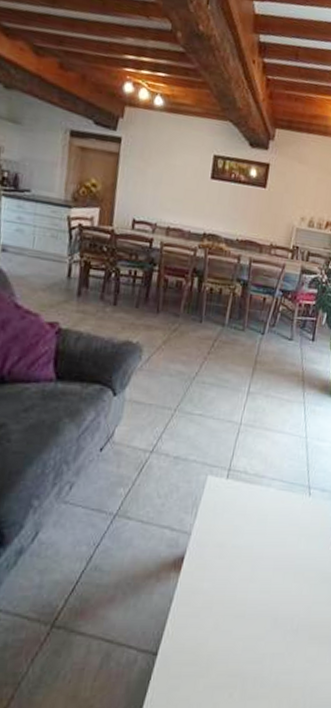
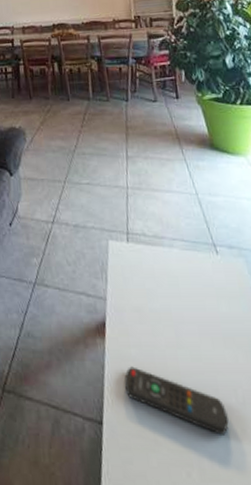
remote control: none [189,599,280,659] -> present [124,366,229,435]

